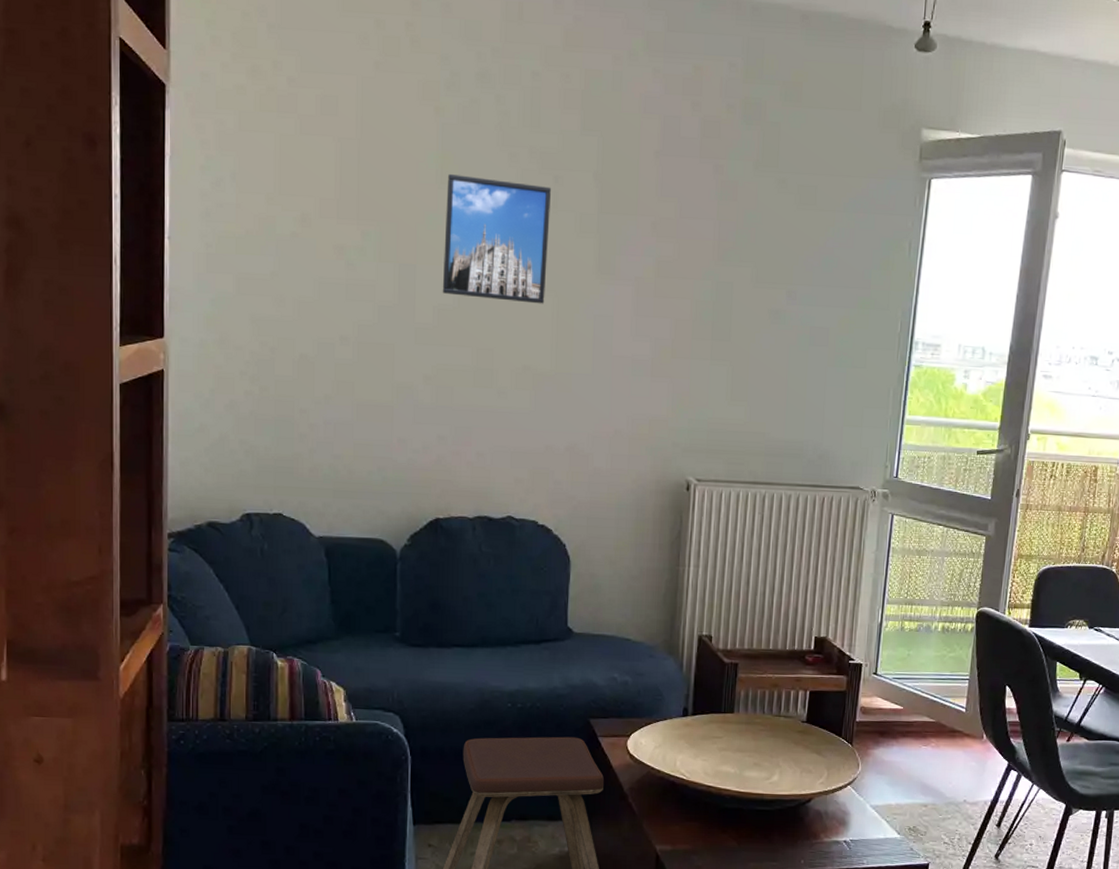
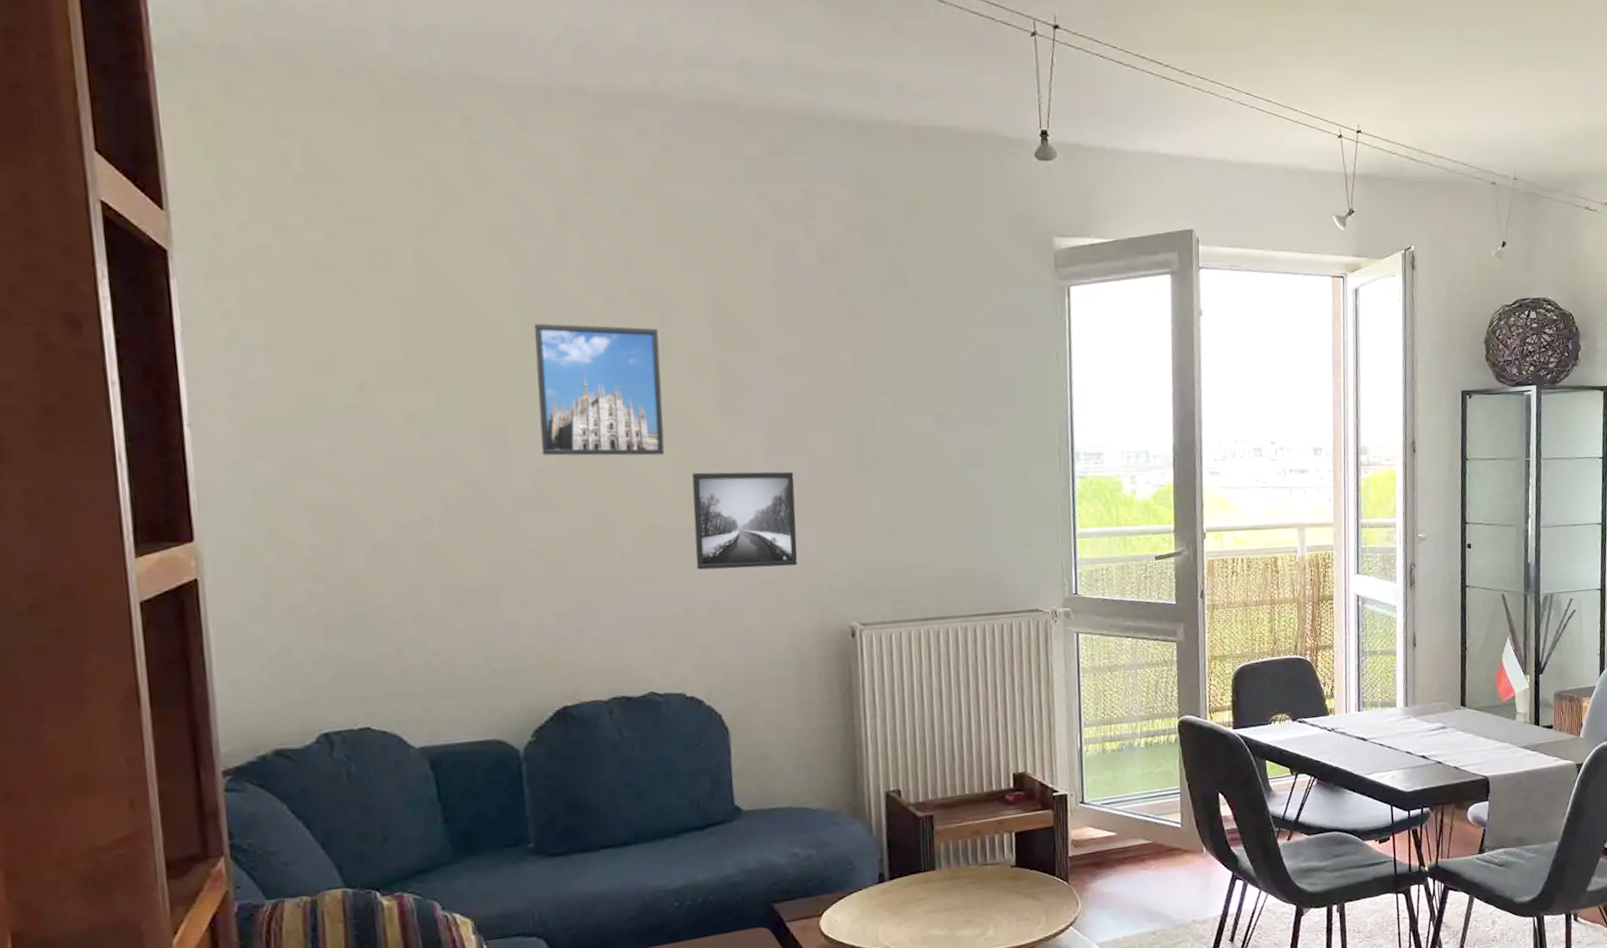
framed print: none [560,323,654,419] -> present [691,471,798,570]

